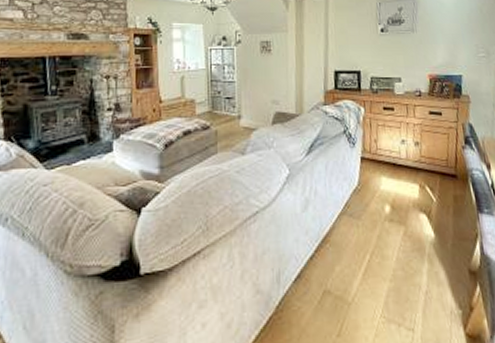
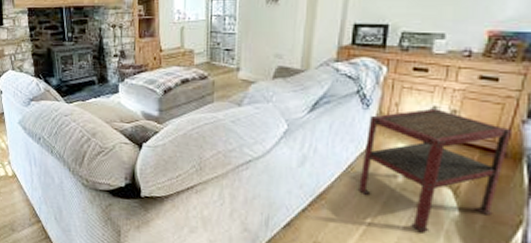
side table: none [355,142,458,260] -> present [357,108,511,232]

